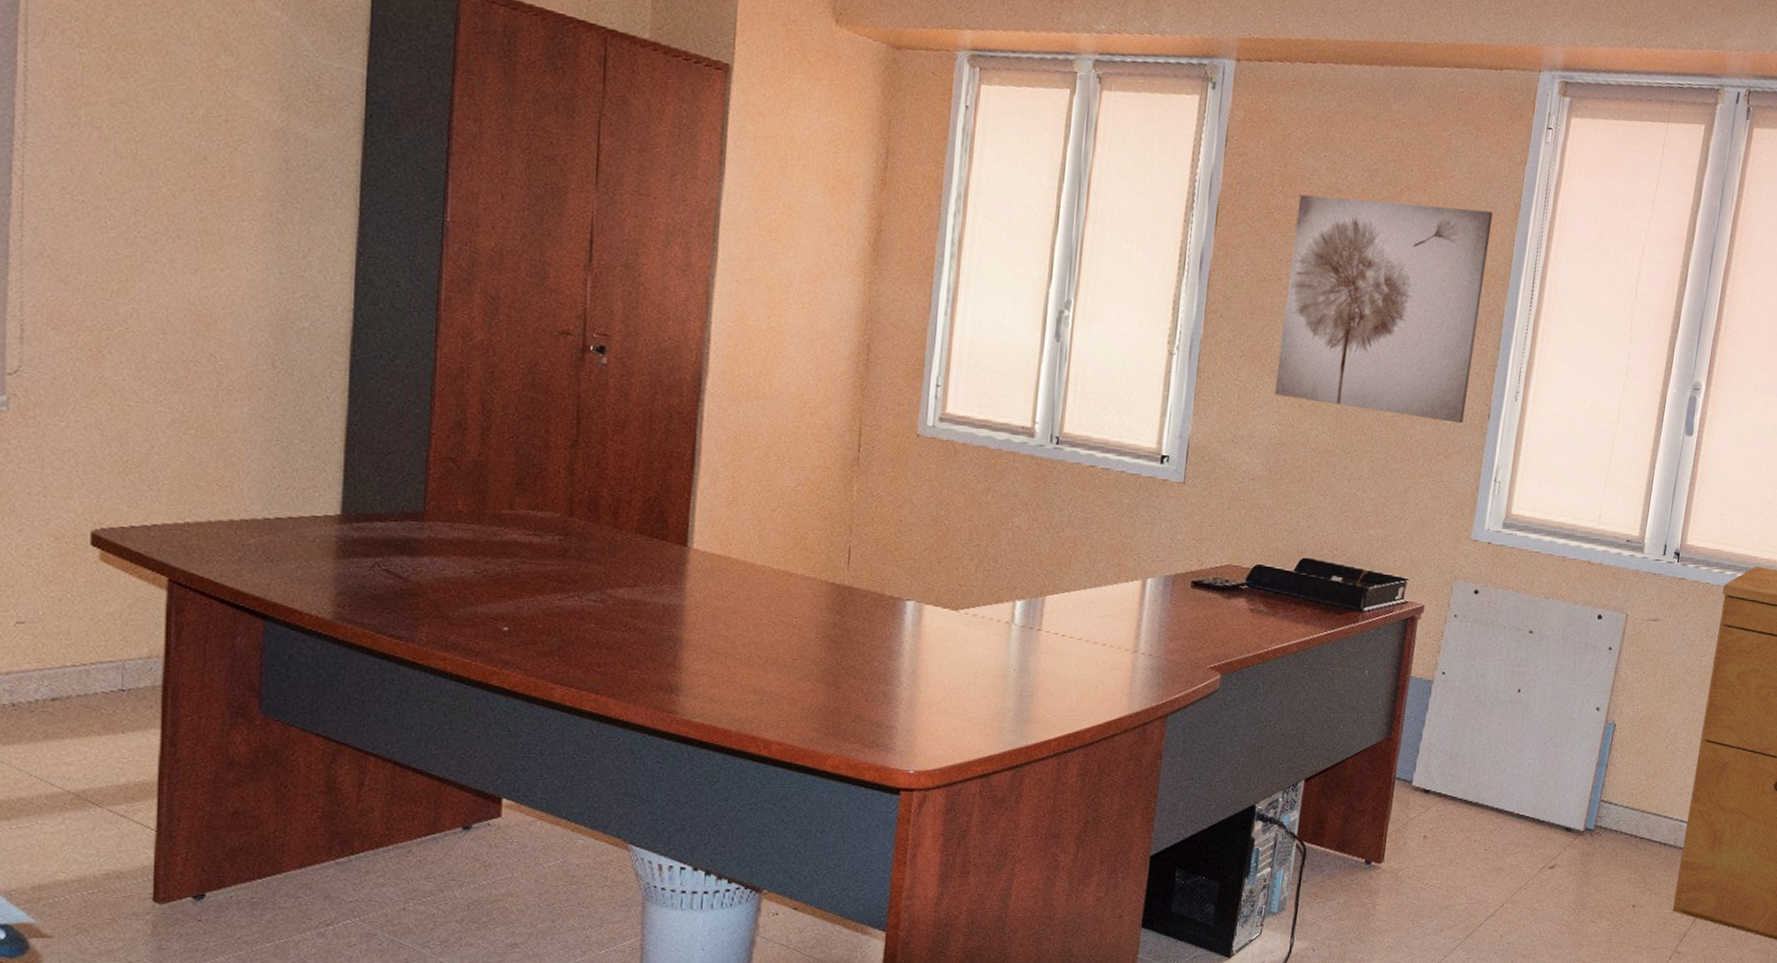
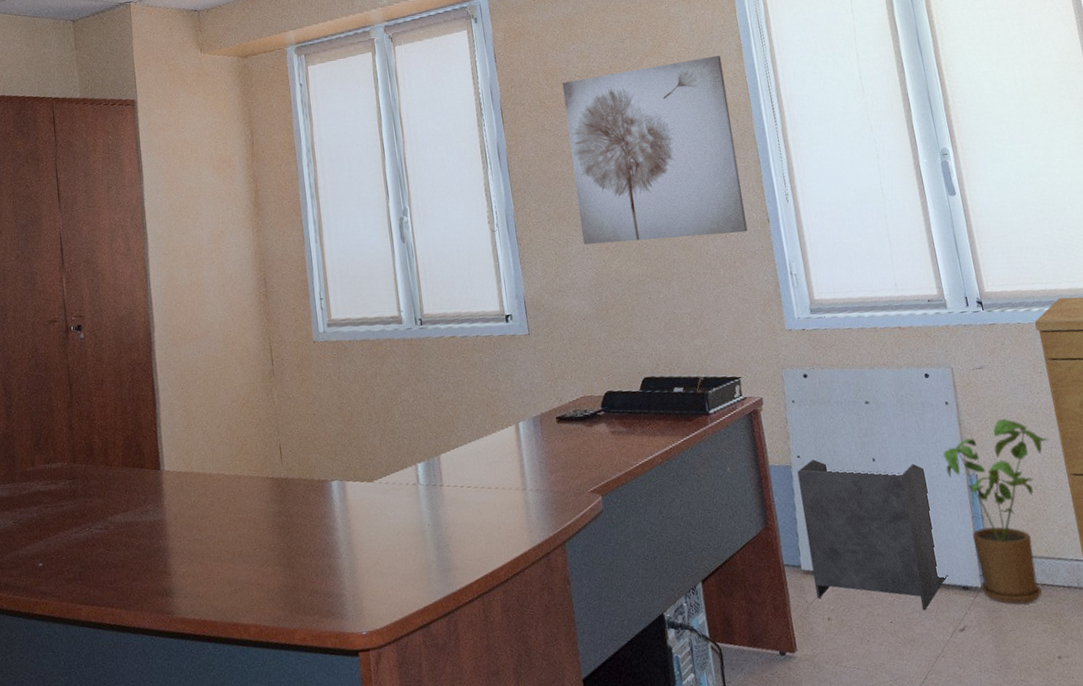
waste basket: none [1419,679,1568,844] -> present [797,459,947,611]
house plant: none [1582,674,1697,854] -> present [943,418,1050,605]

